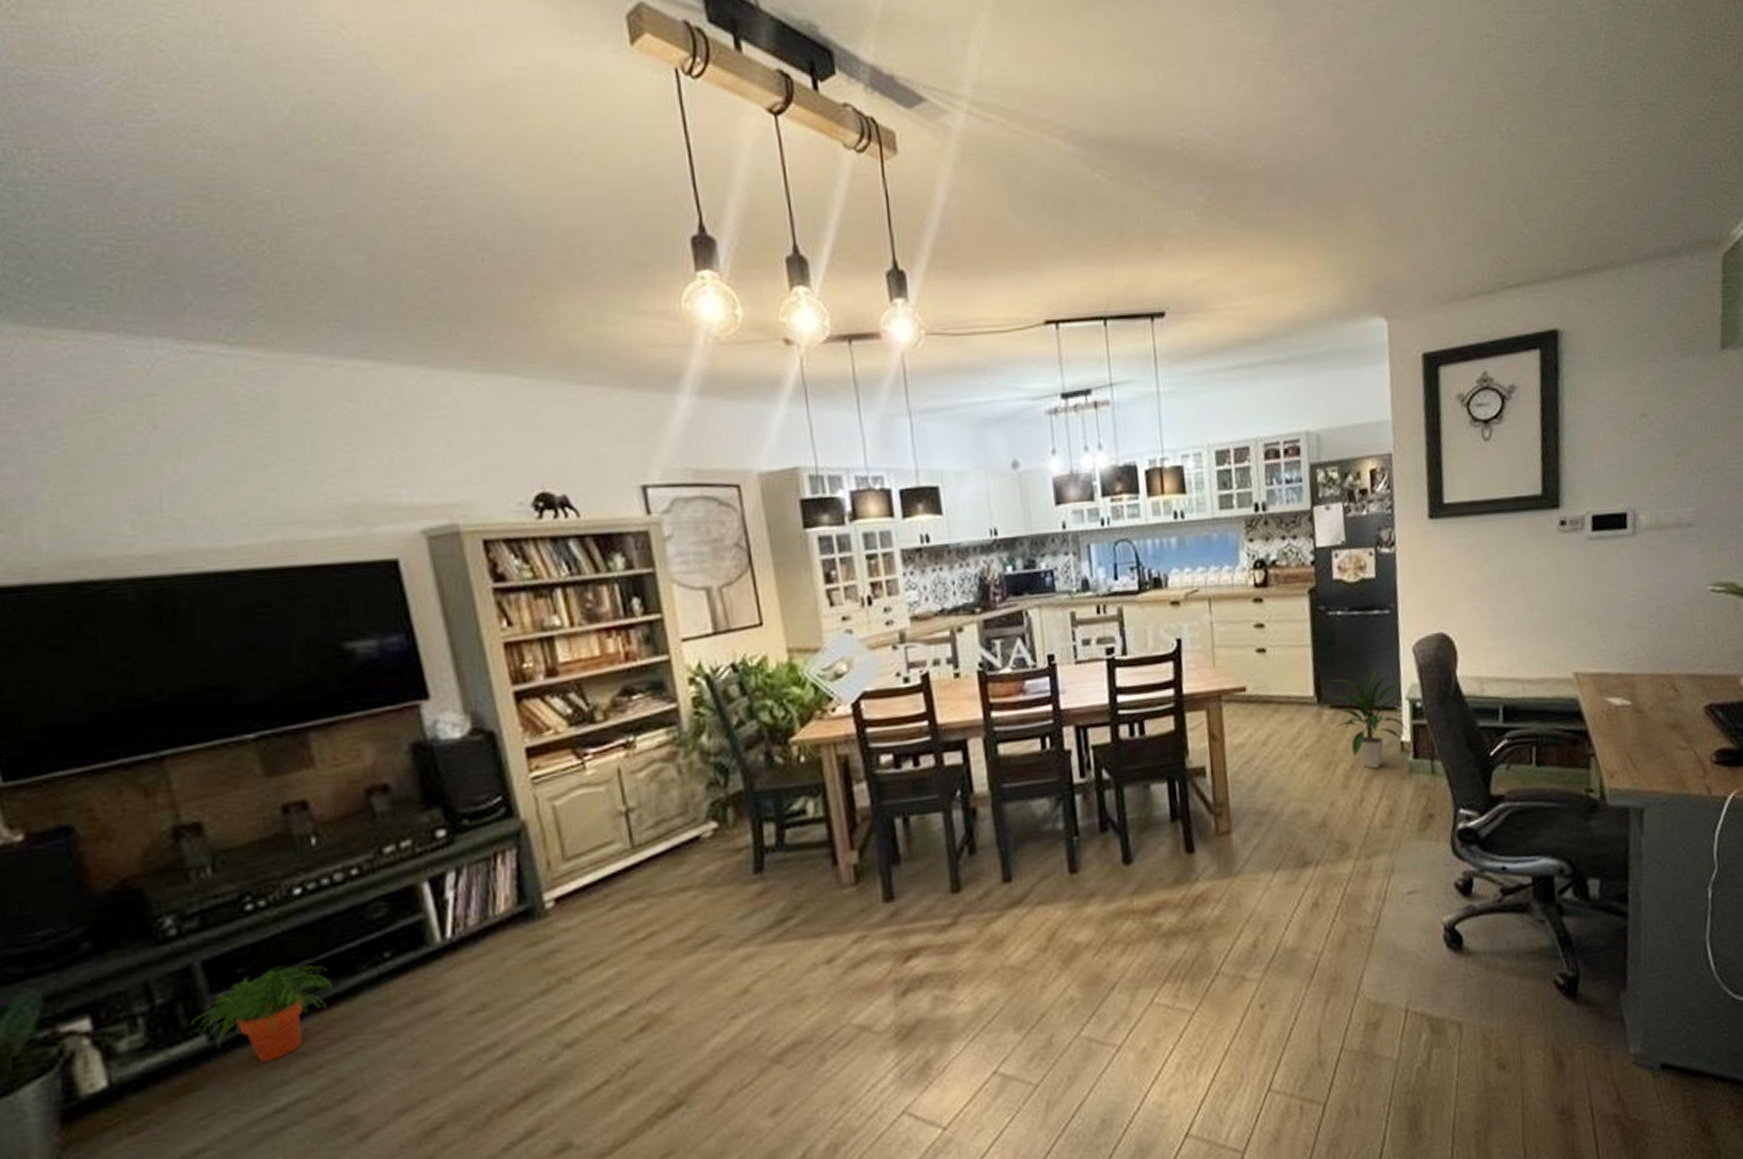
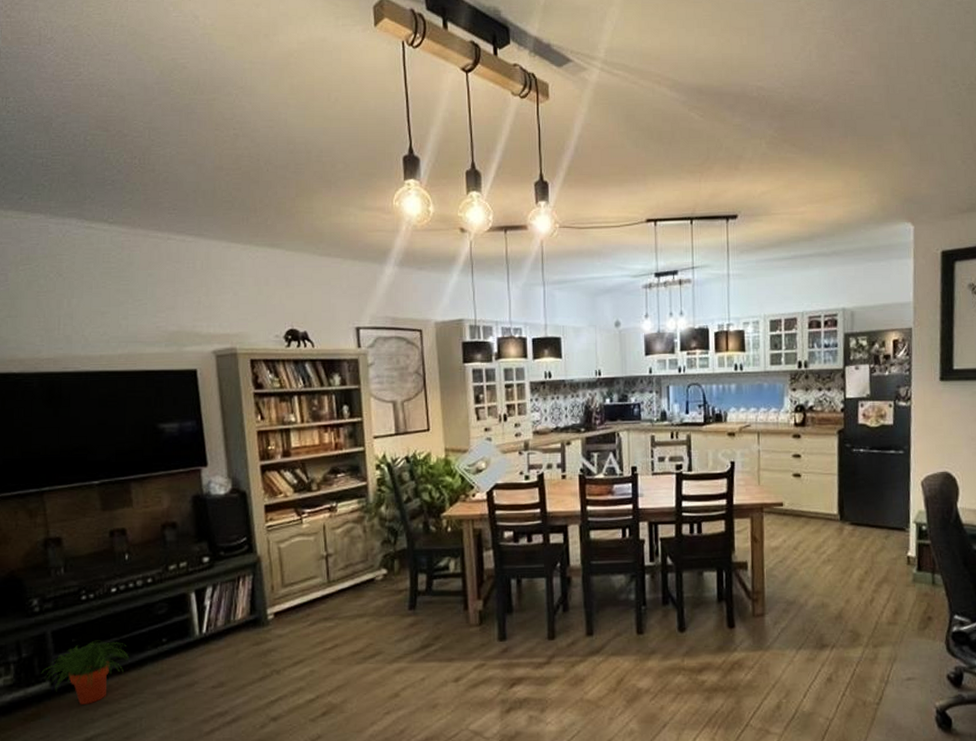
indoor plant: present [1332,671,1409,769] -> none [853,498,914,575]

